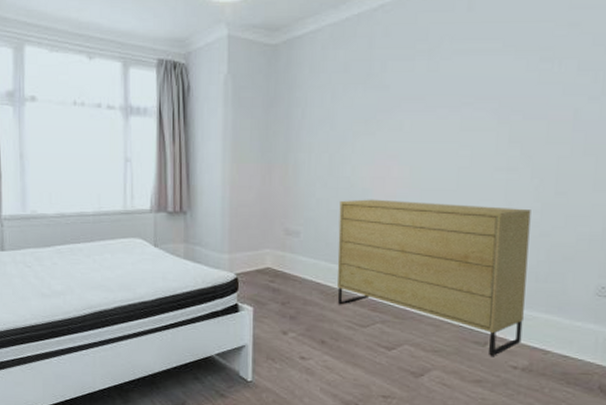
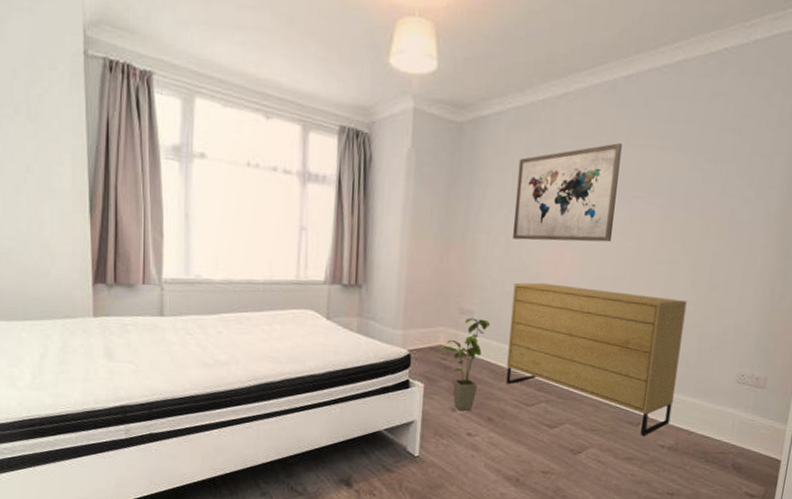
house plant: none [270,239,318,334] -> present [443,318,491,411]
wall art: none [335,50,446,157] -> present [513,143,622,243]

